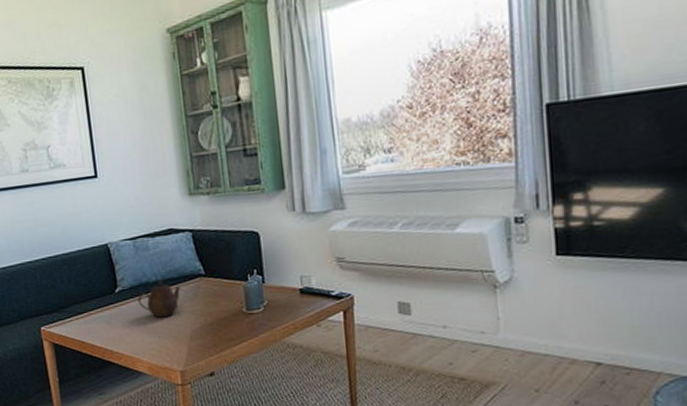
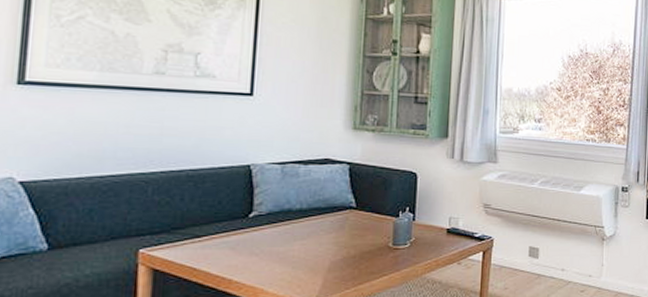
teapot: present [137,280,181,318] -> none [274,209,327,247]

